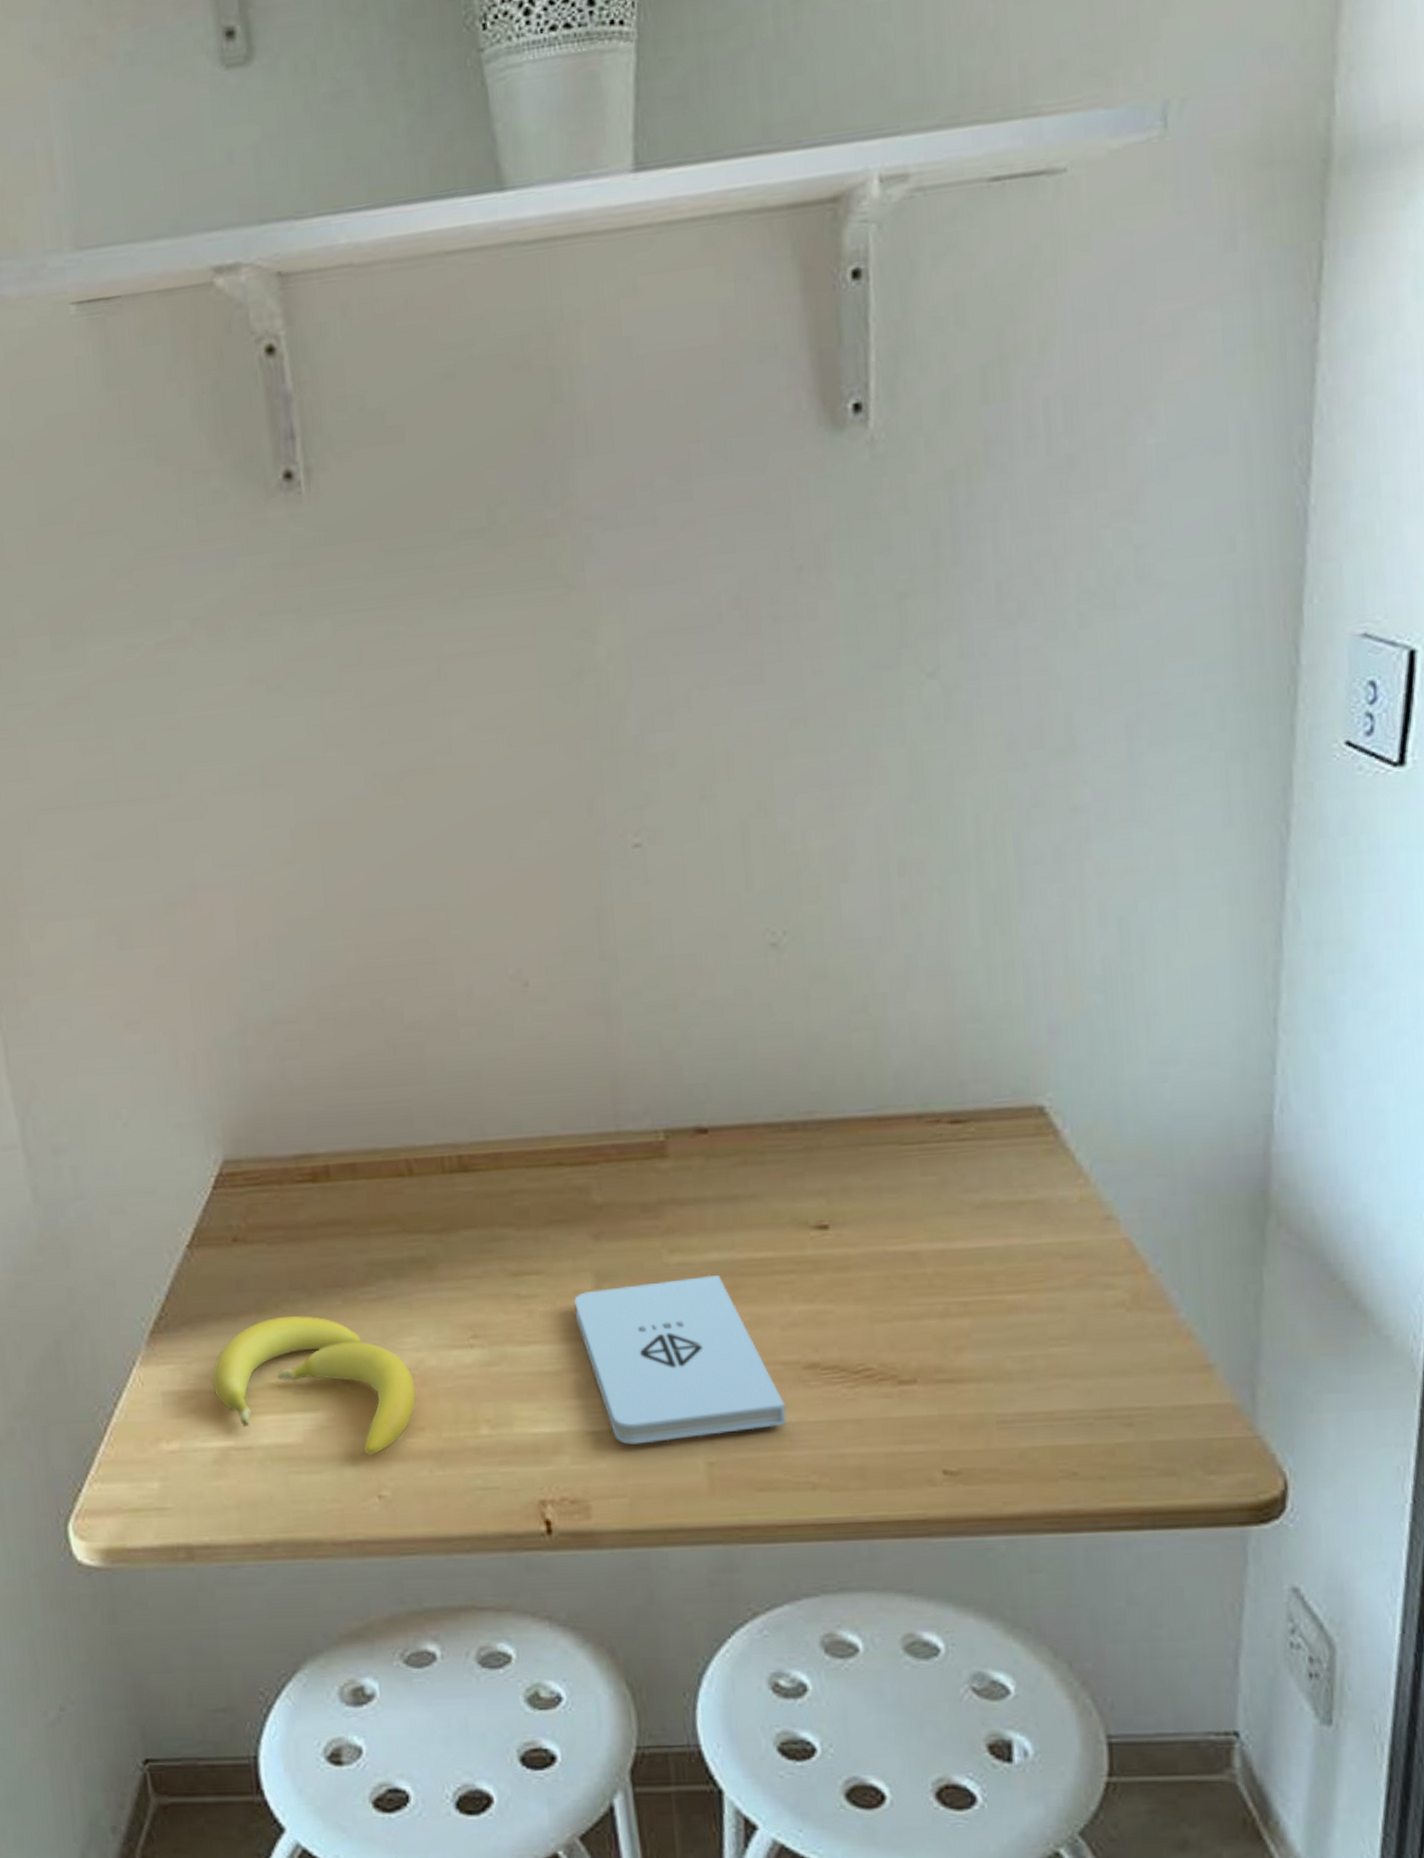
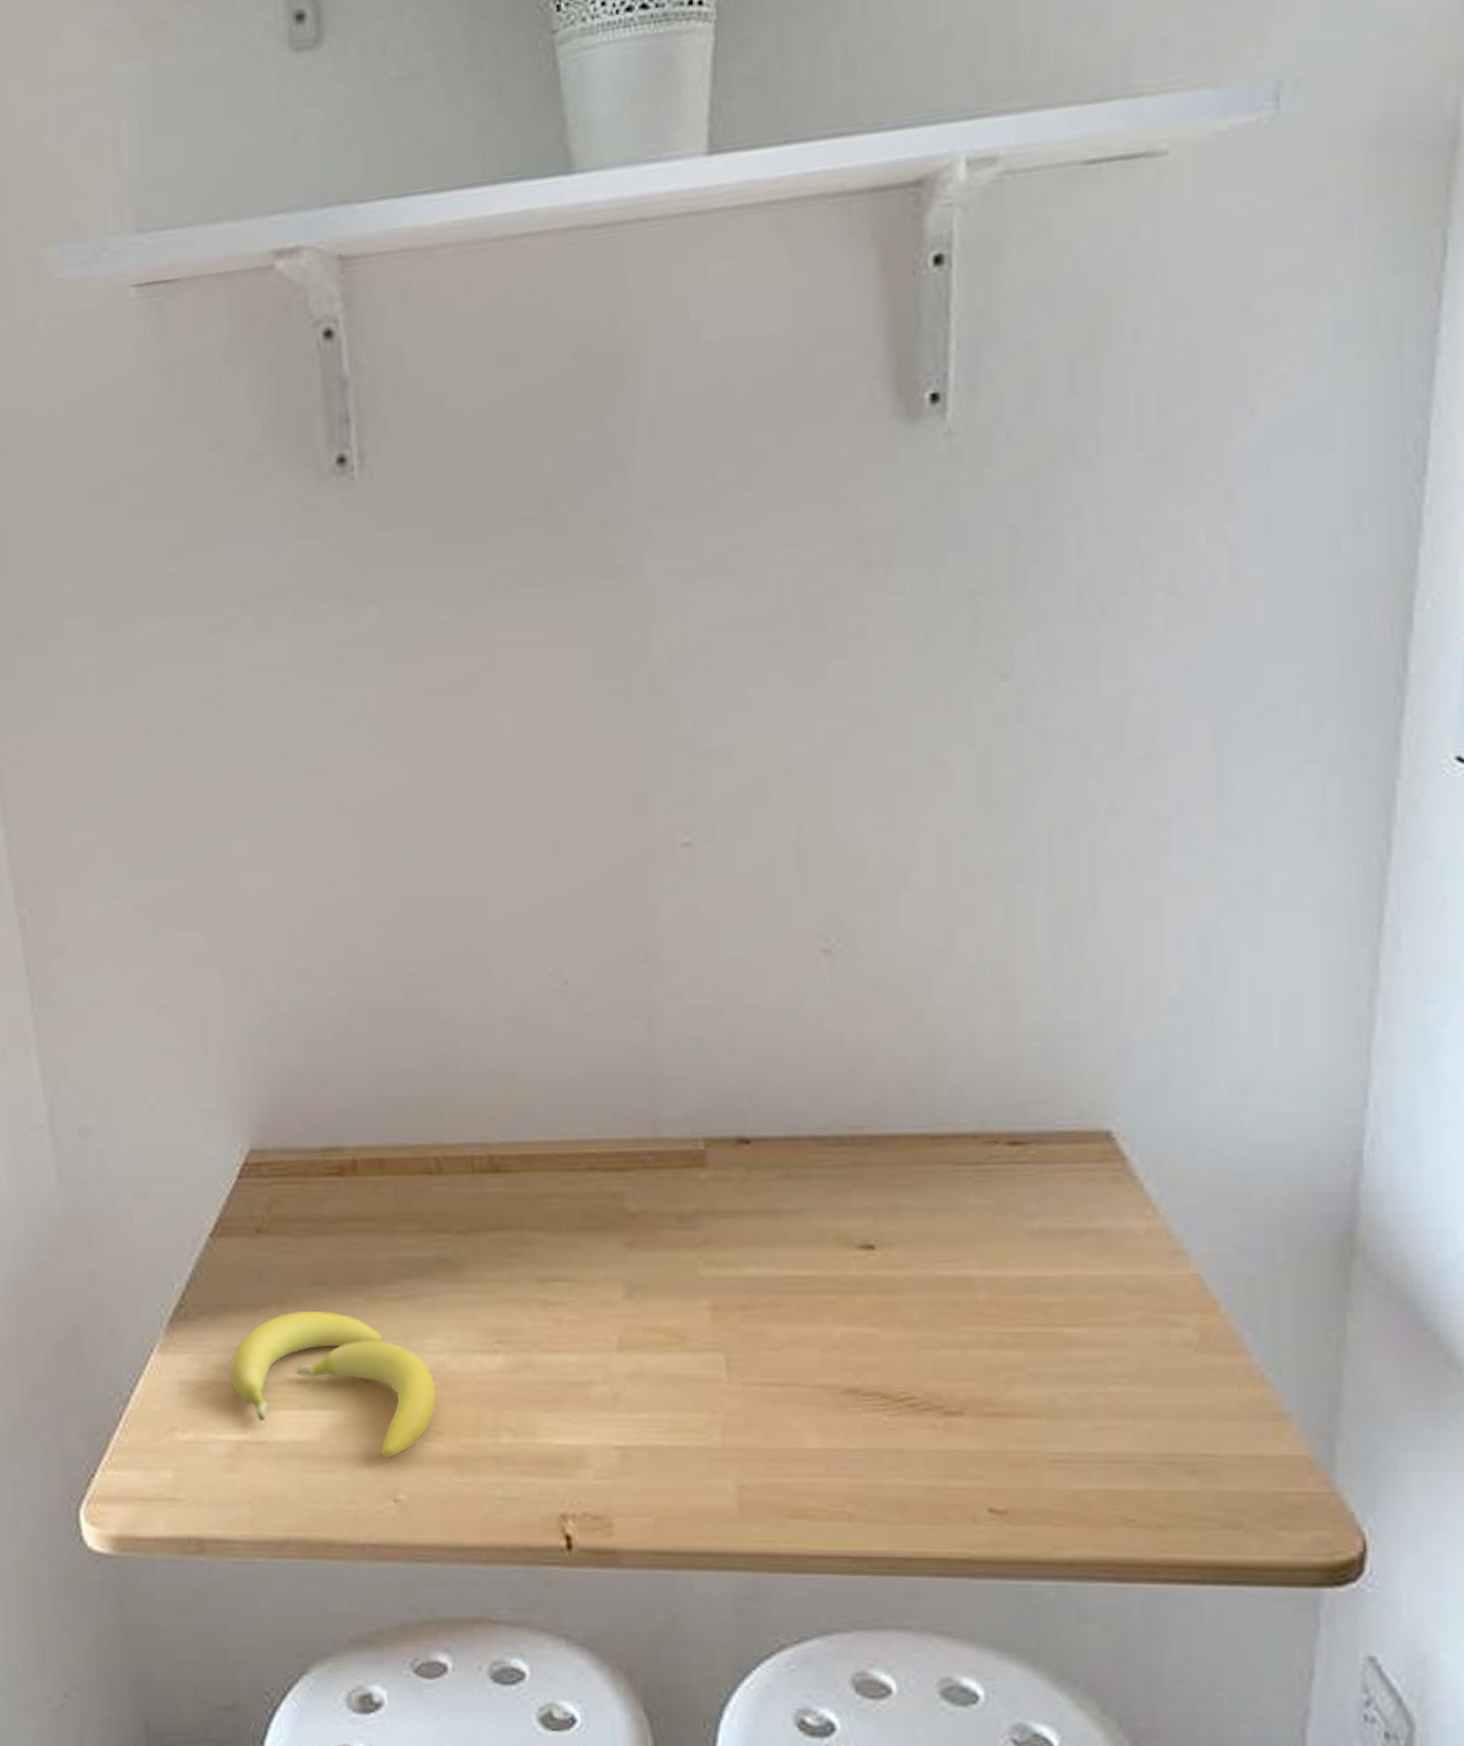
notepad: present [574,1275,787,1445] -> none [604,1291,823,1462]

